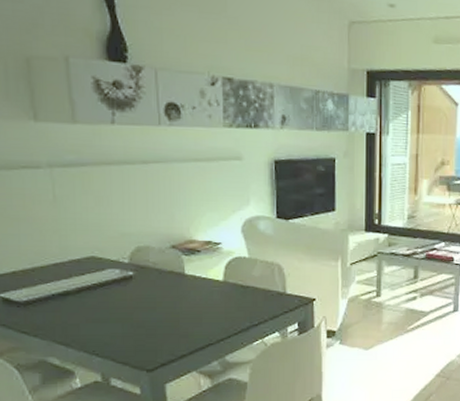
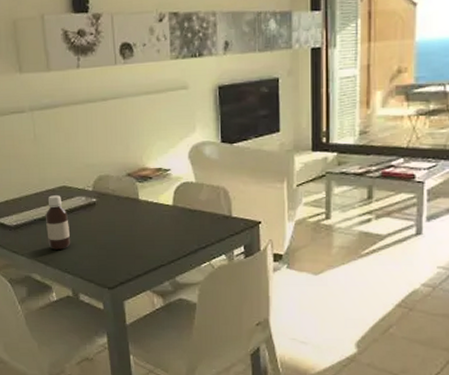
bottle: none [68,267,101,329] -> present [46,195,71,250]

